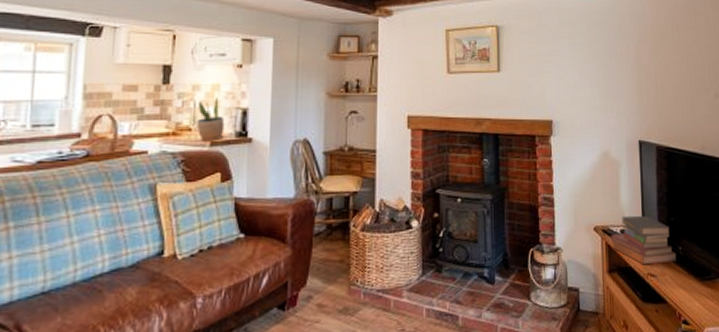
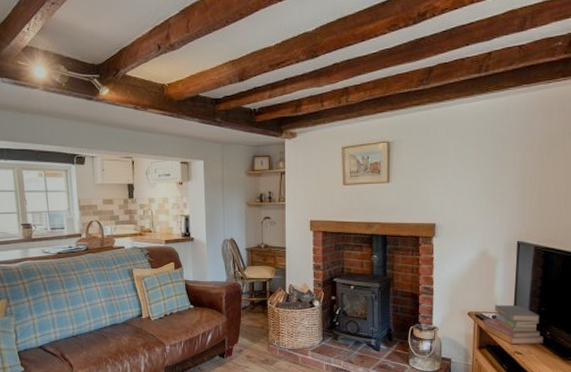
potted plant: present [196,98,225,143] -> none [154,208,174,241]

